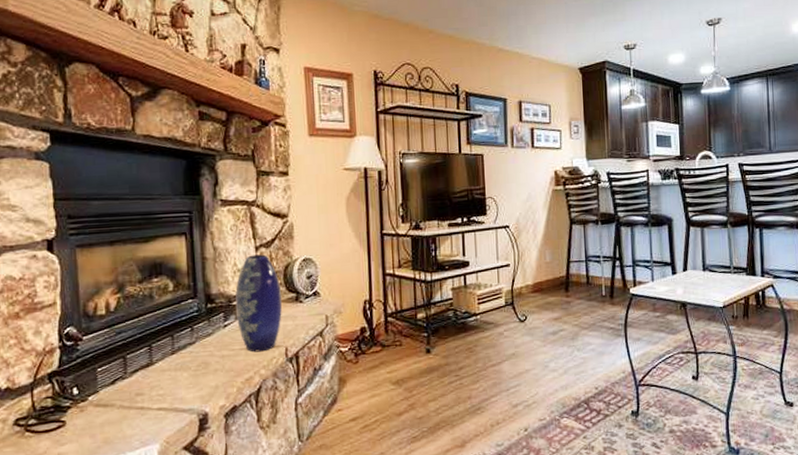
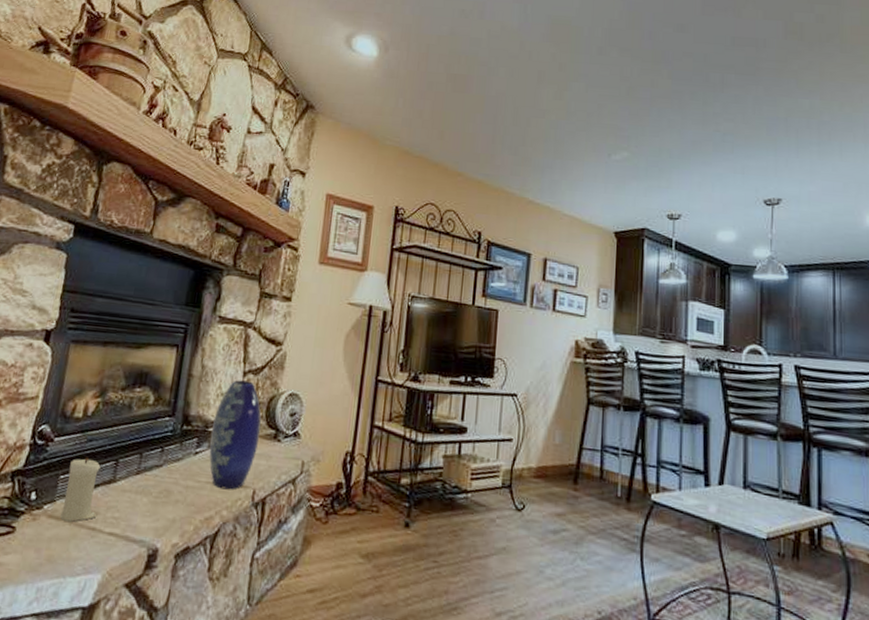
candle: none [104,348,143,407] -> present [60,457,101,522]

